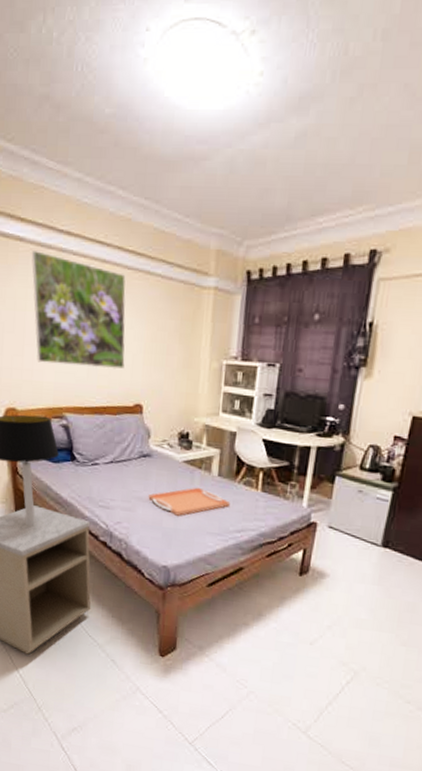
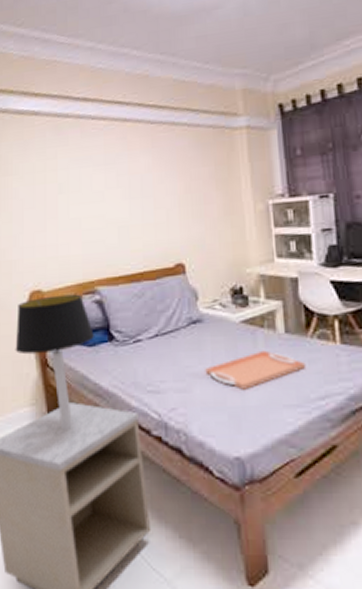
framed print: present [31,251,126,369] -> none [47,121,159,235]

